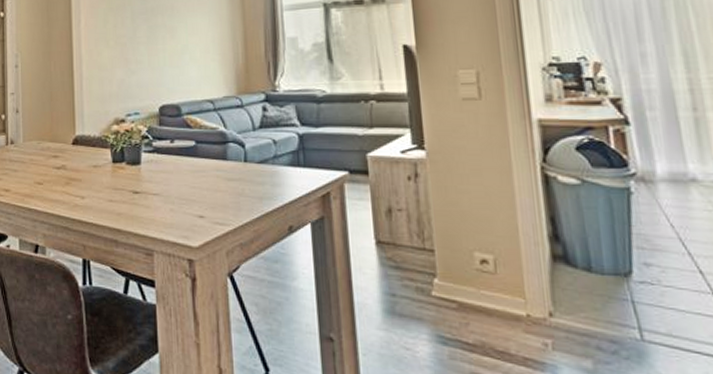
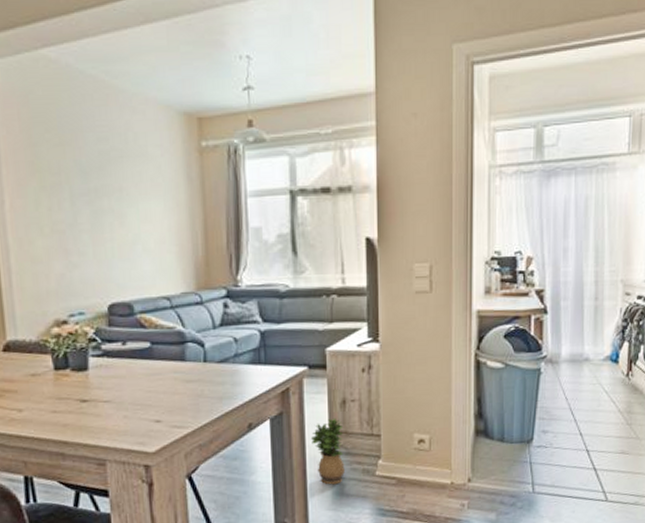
potted plant: none [354,227,396,301] -> present [310,418,346,485]

